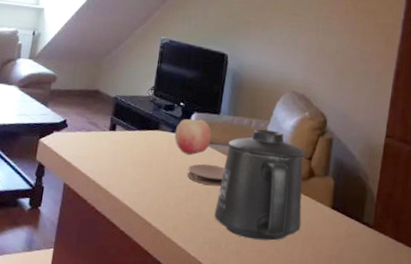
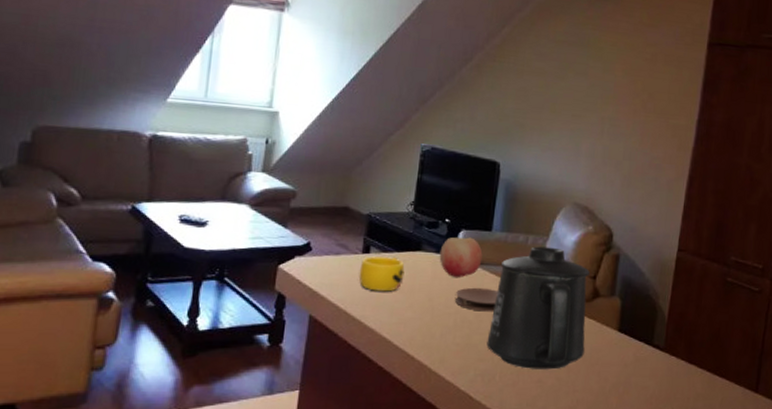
cup: none [106,134,145,165] -> present [359,256,405,292]

